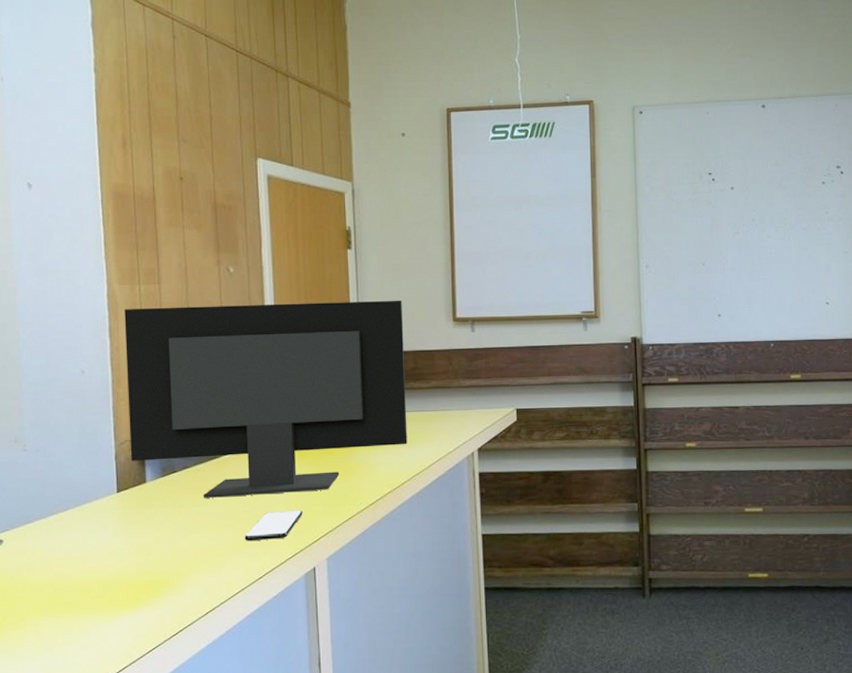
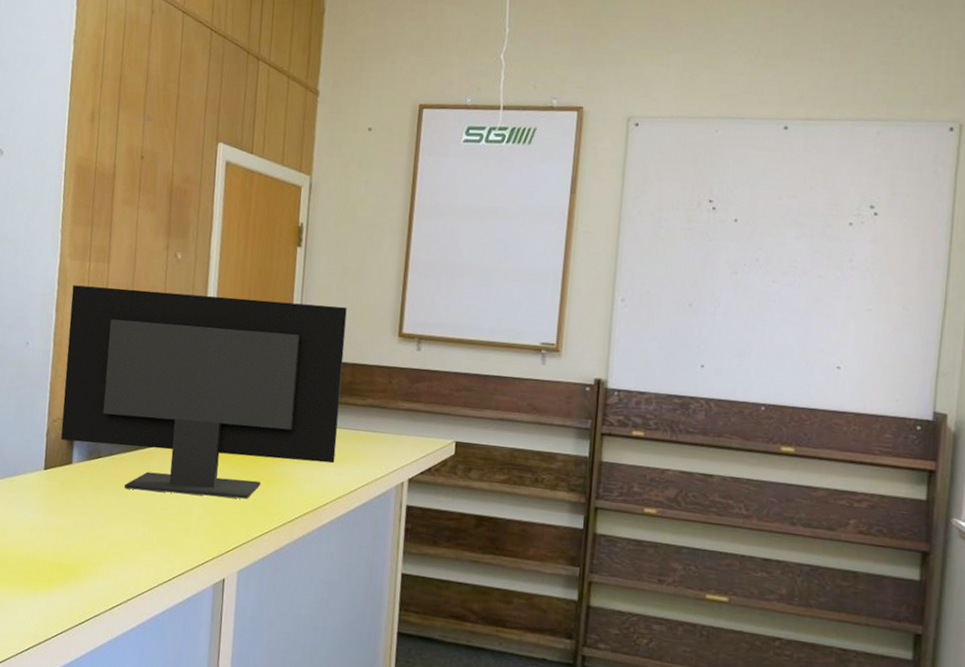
smartphone: present [244,509,303,541] -> none [158,513,219,543]

